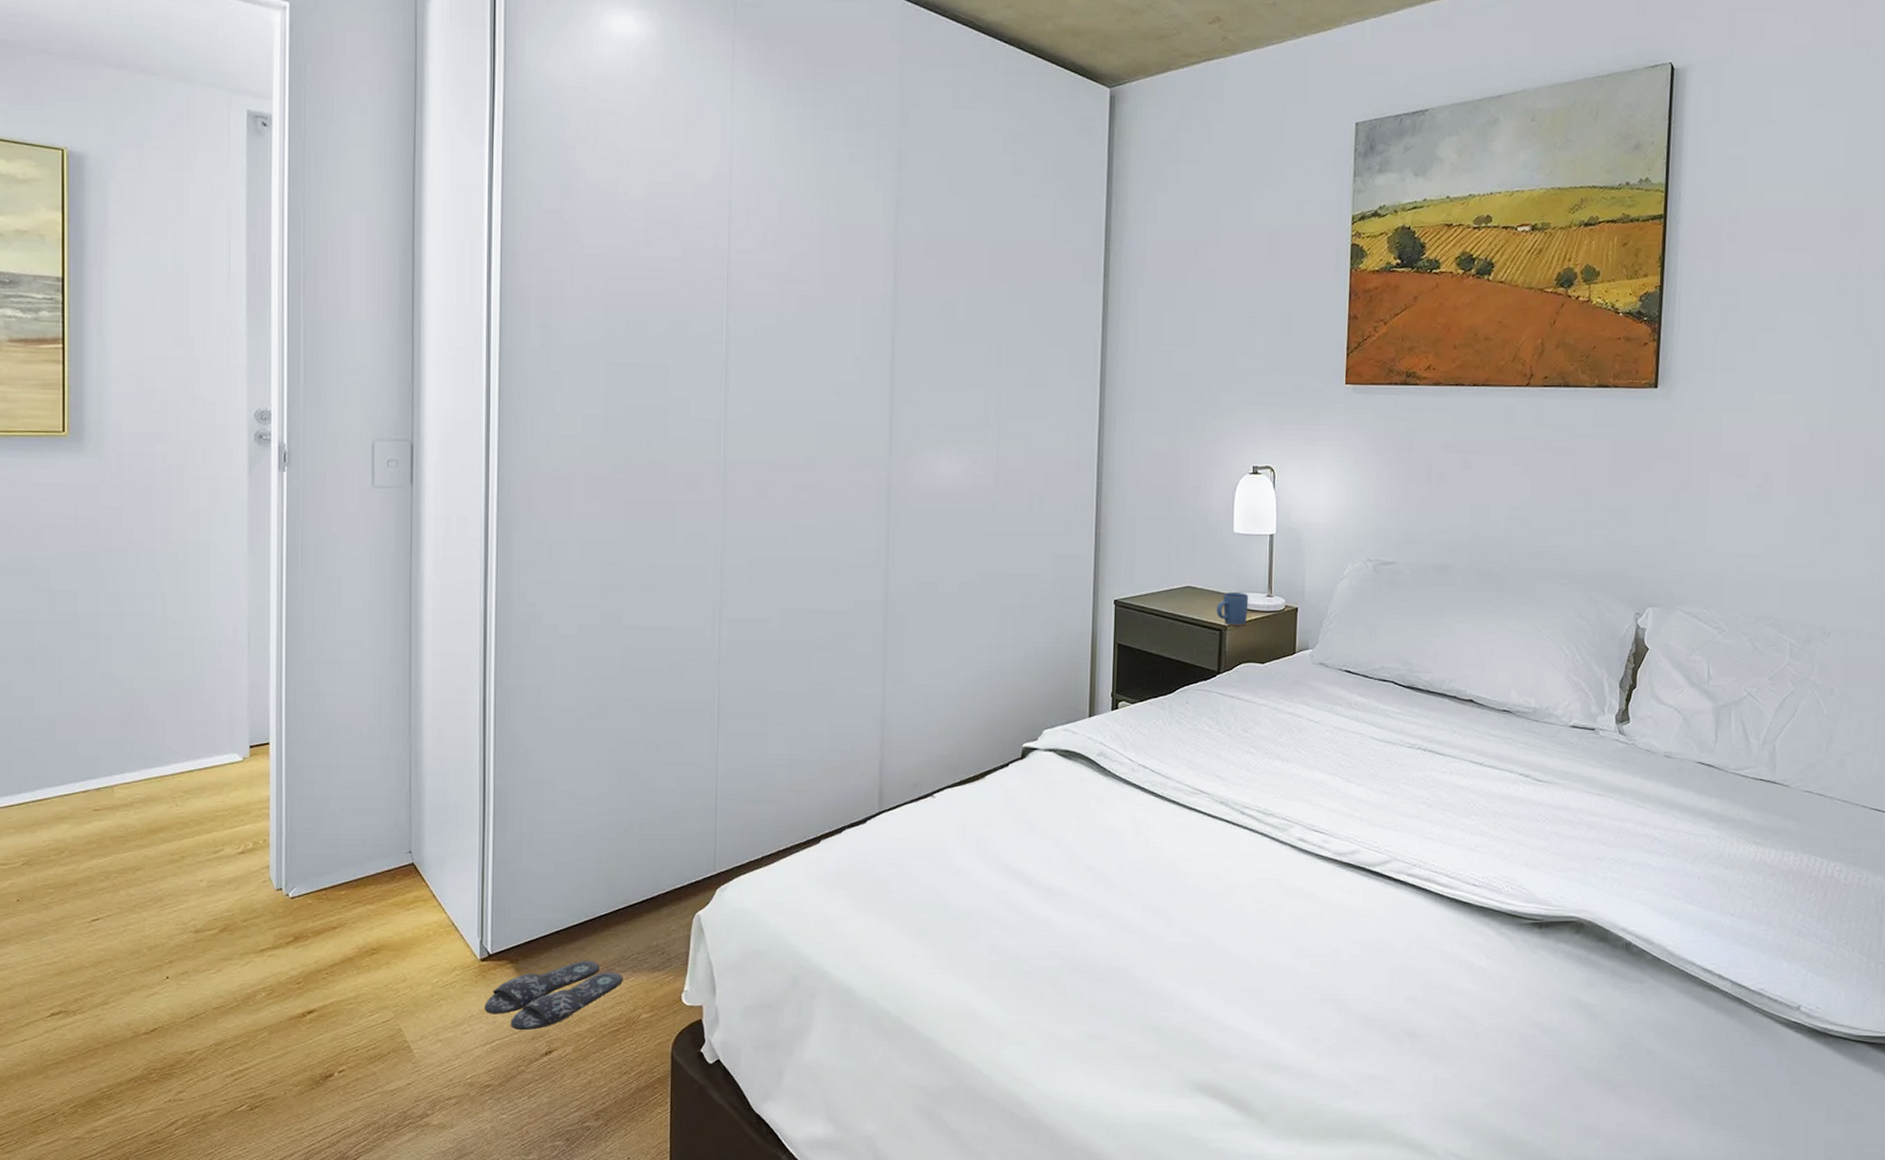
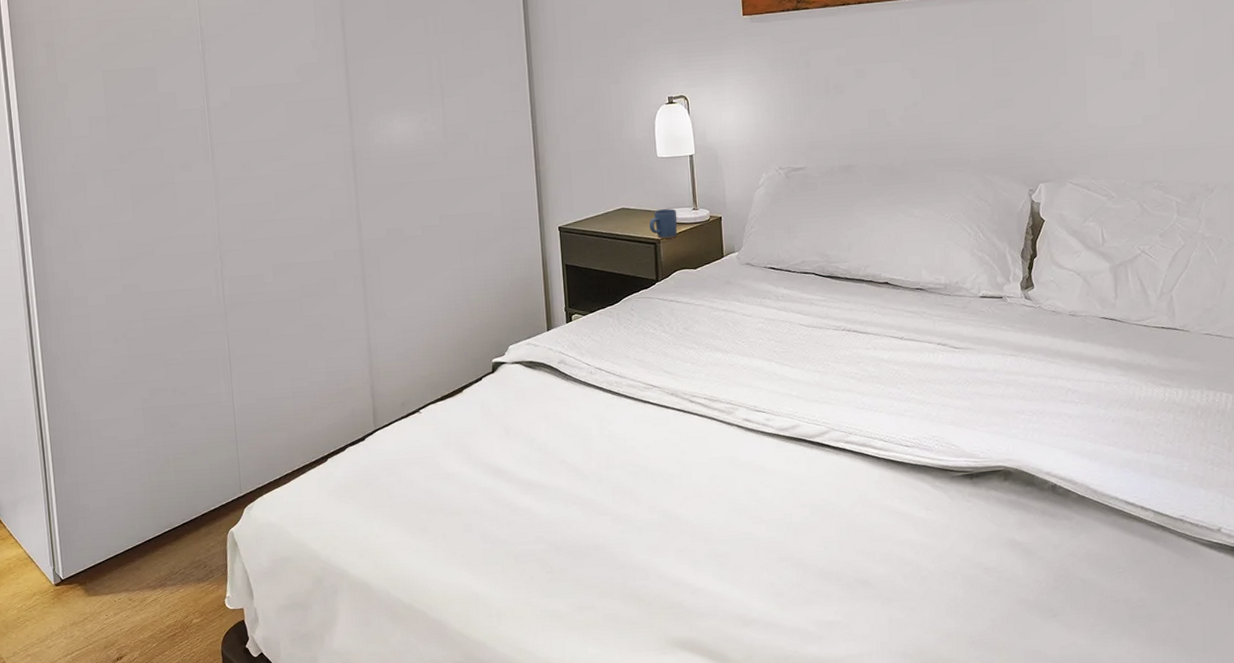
slippers: present [484,960,623,1030] -> none [62,577,175,641]

